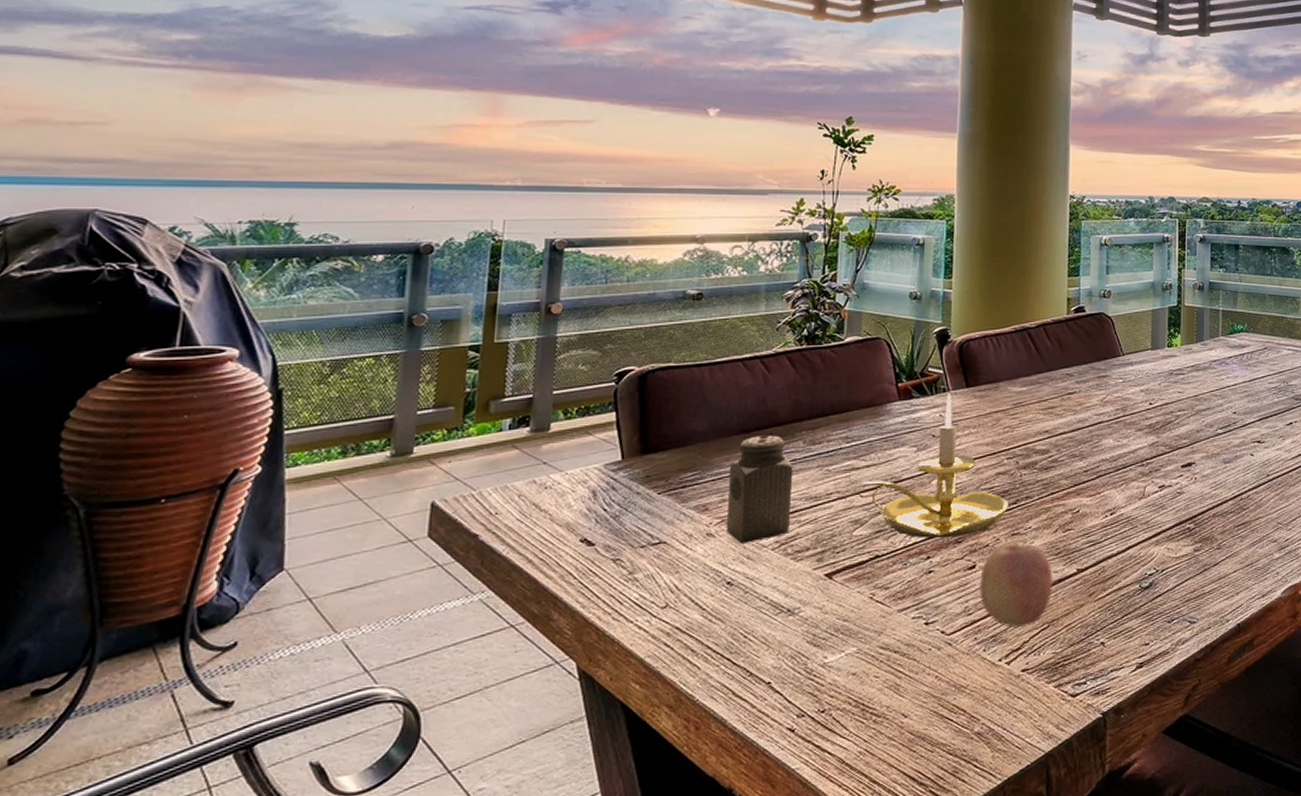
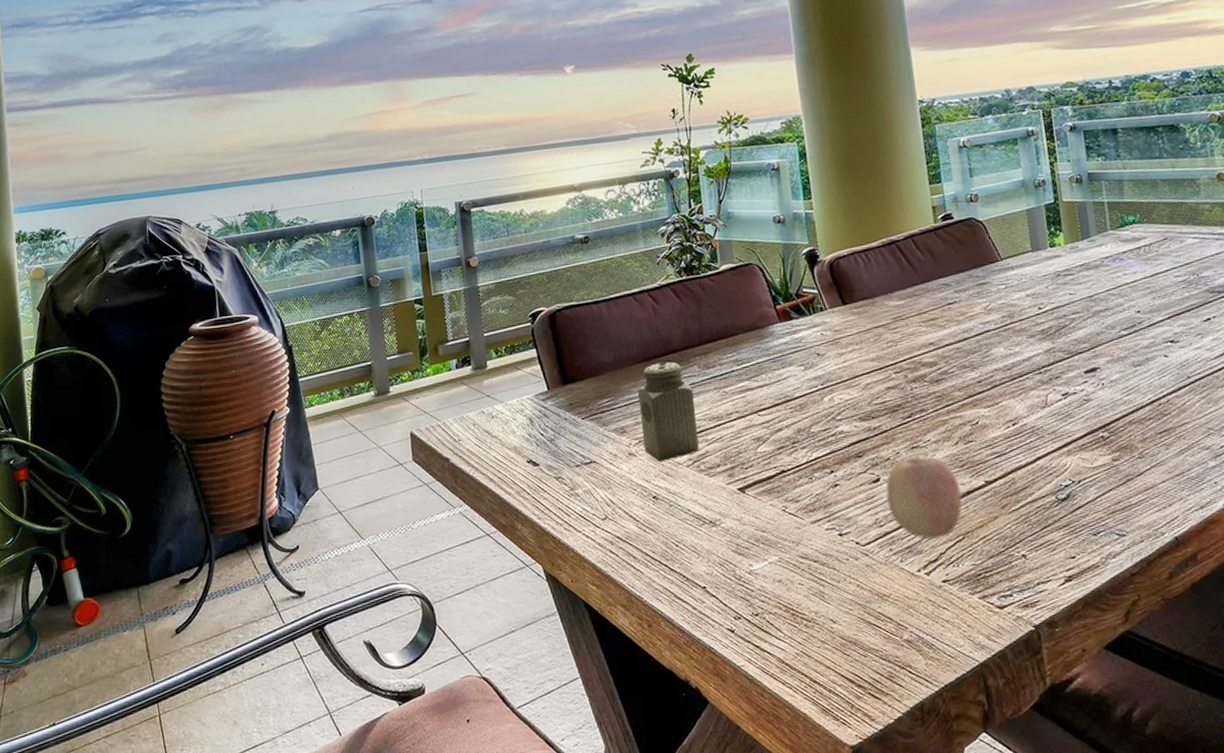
candle holder: present [862,393,1008,539] -> none [758,312,904,453]

